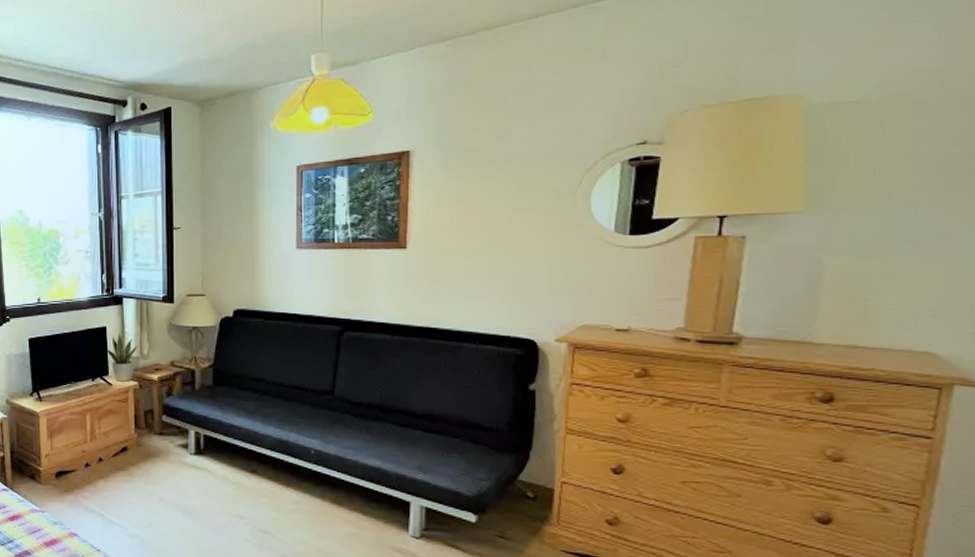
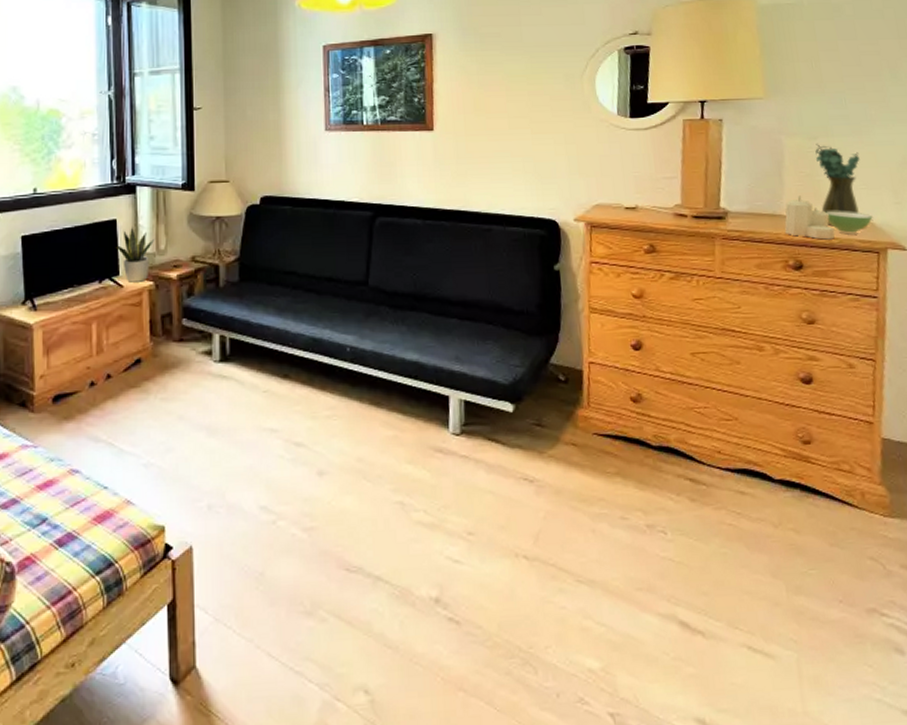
candle: none [813,322,883,372] -> present [784,196,835,240]
vase: none [866,264,929,357] -> present [815,144,860,227]
bowl: none [872,340,938,367] -> present [825,211,873,235]

